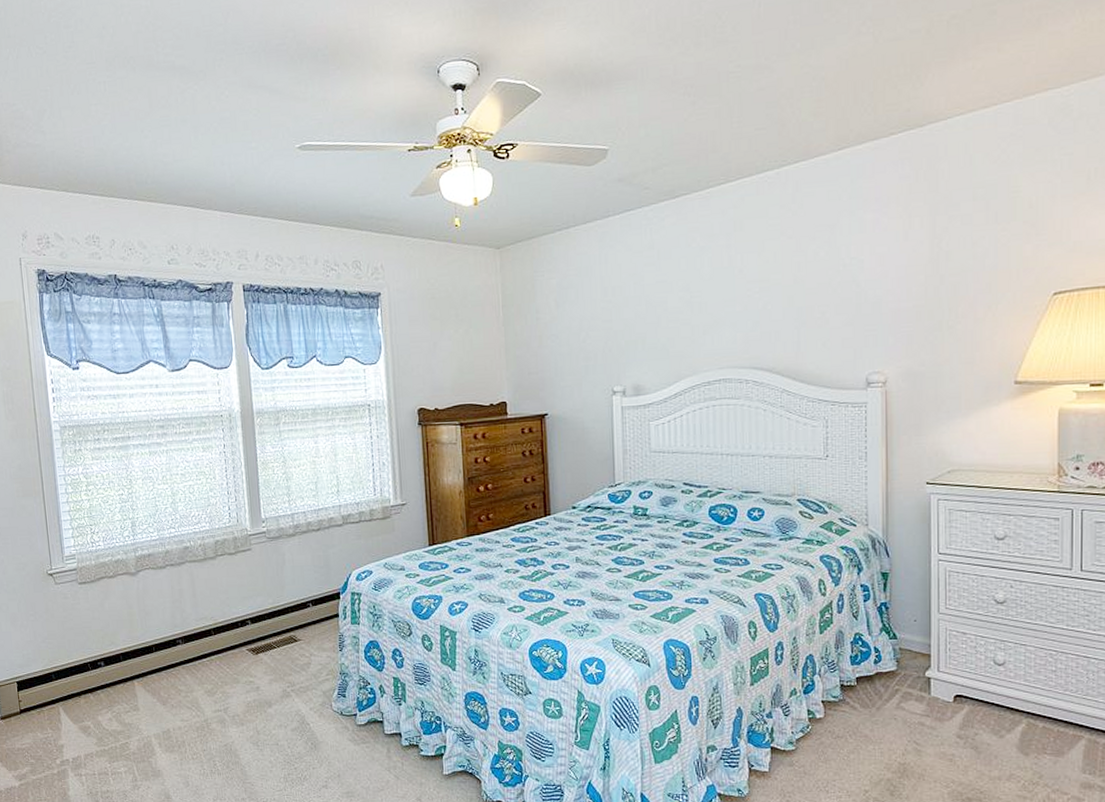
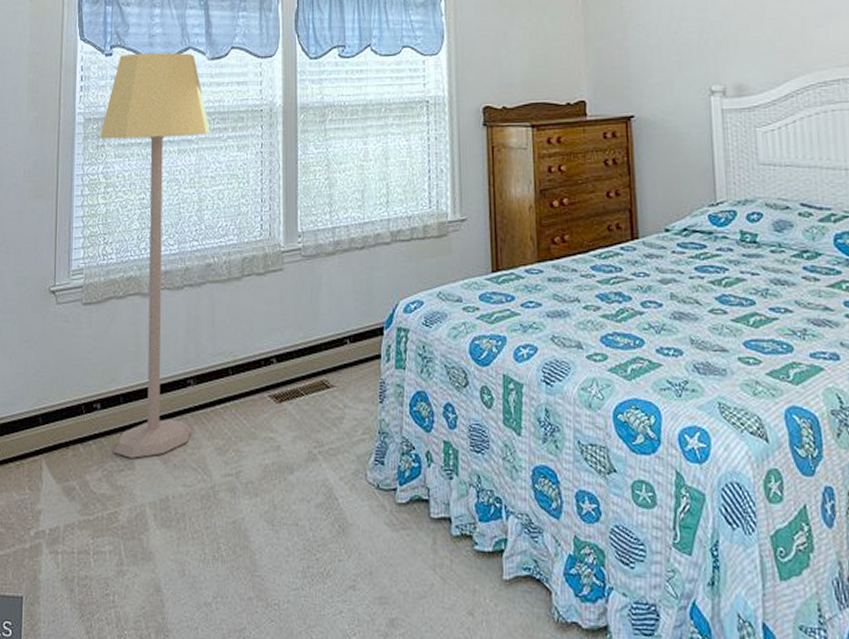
lamp: none [76,365,184,702] -> present [100,52,210,458]

